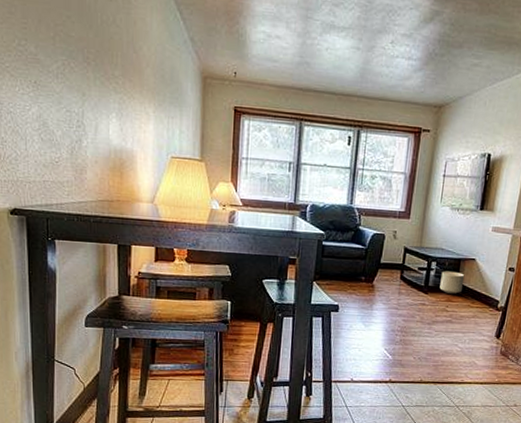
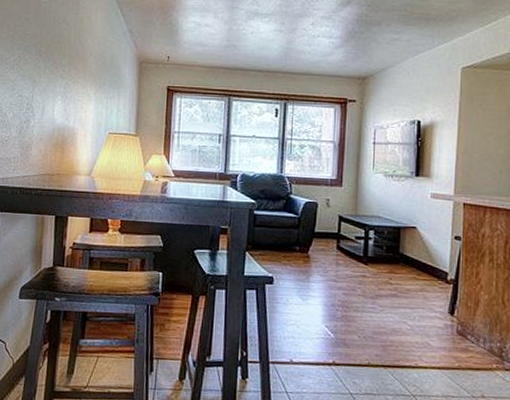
planter: present [439,270,465,295] -> none [380,240,407,266]

